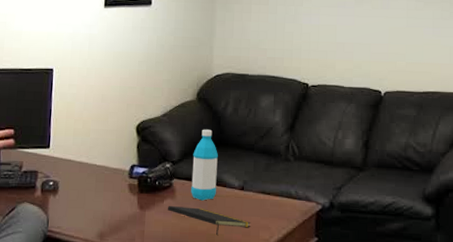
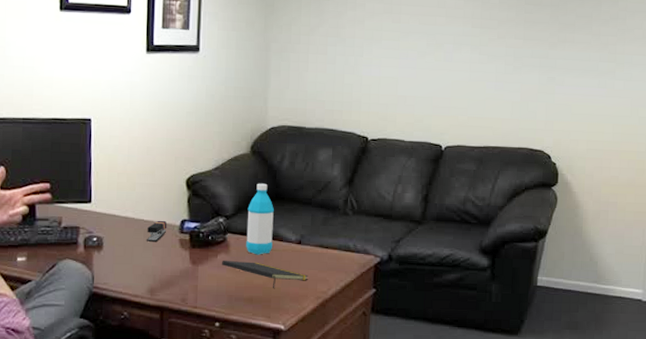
stapler: none [98,165,118,186] -> present [147,220,167,242]

